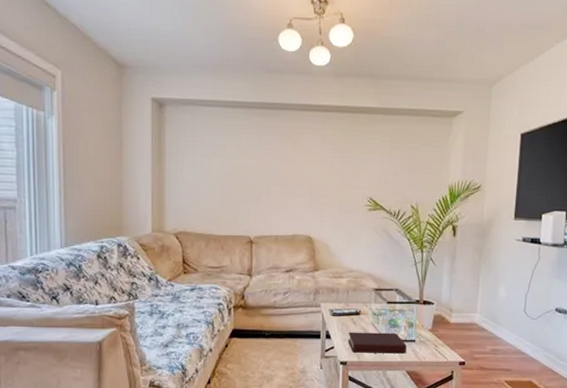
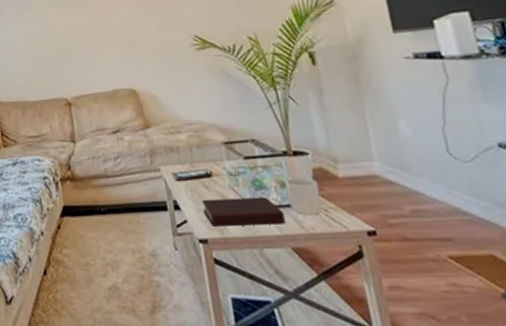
mug: none [411,320,436,349] -> present [284,177,322,215]

